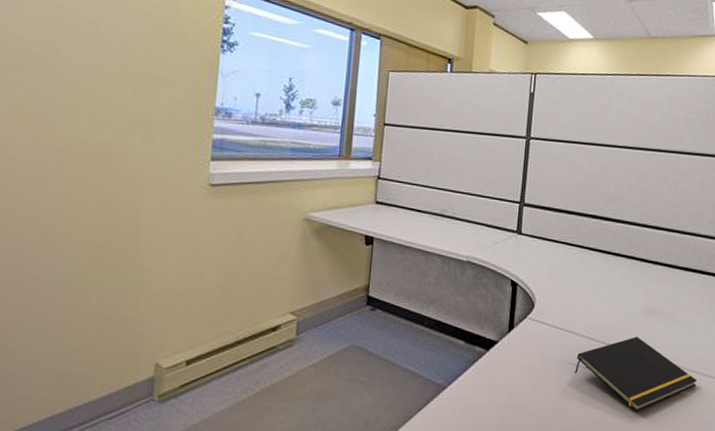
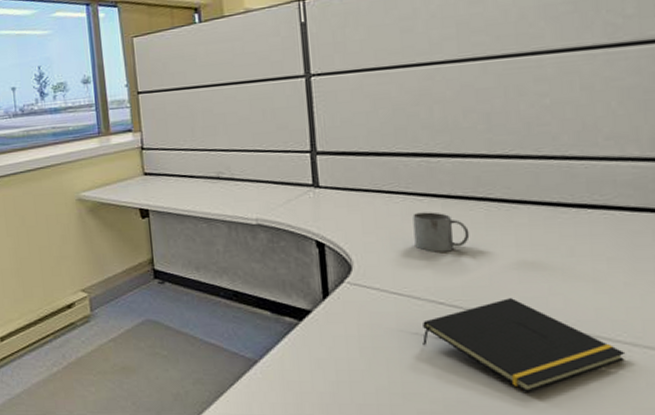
mug: none [582,263,619,297] -> present [412,212,470,252]

